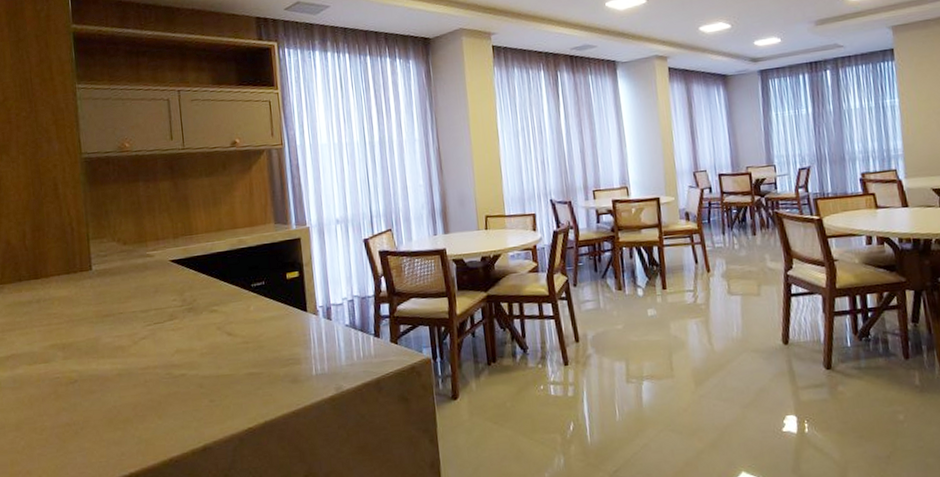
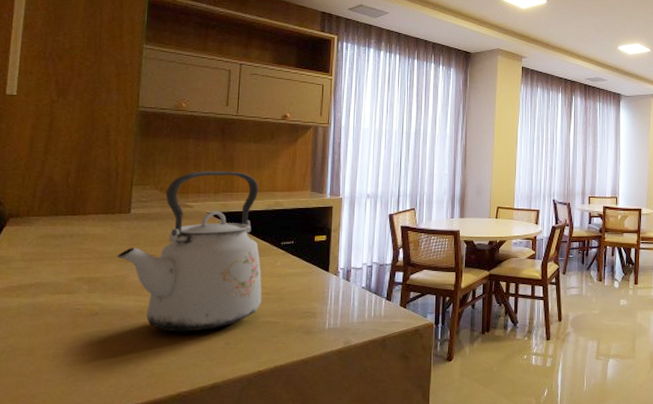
kettle: none [86,211,241,394] -> present [117,171,262,332]

